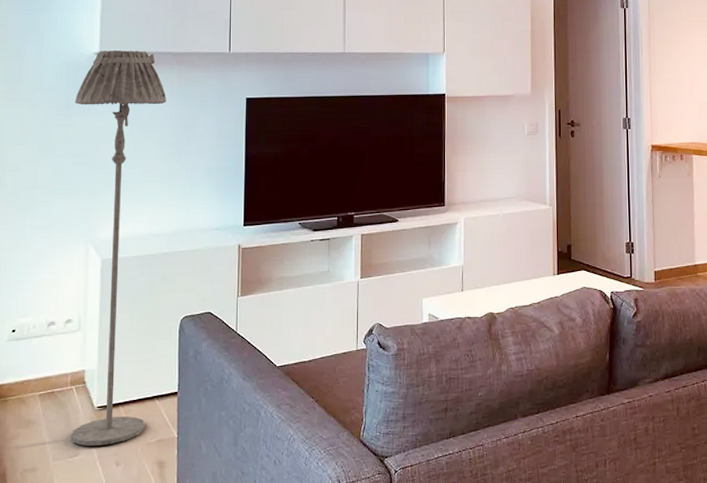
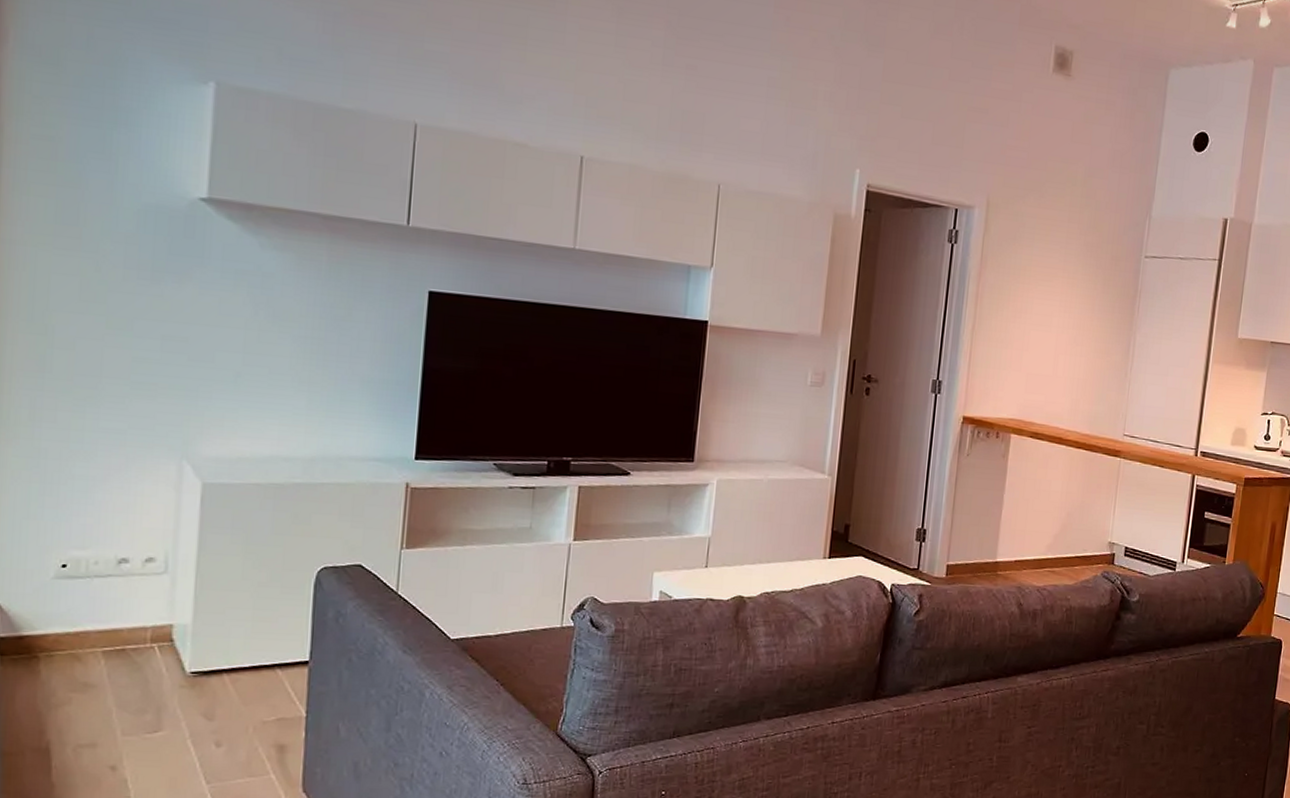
floor lamp: present [71,50,167,446] -> none [150,197,310,721]

